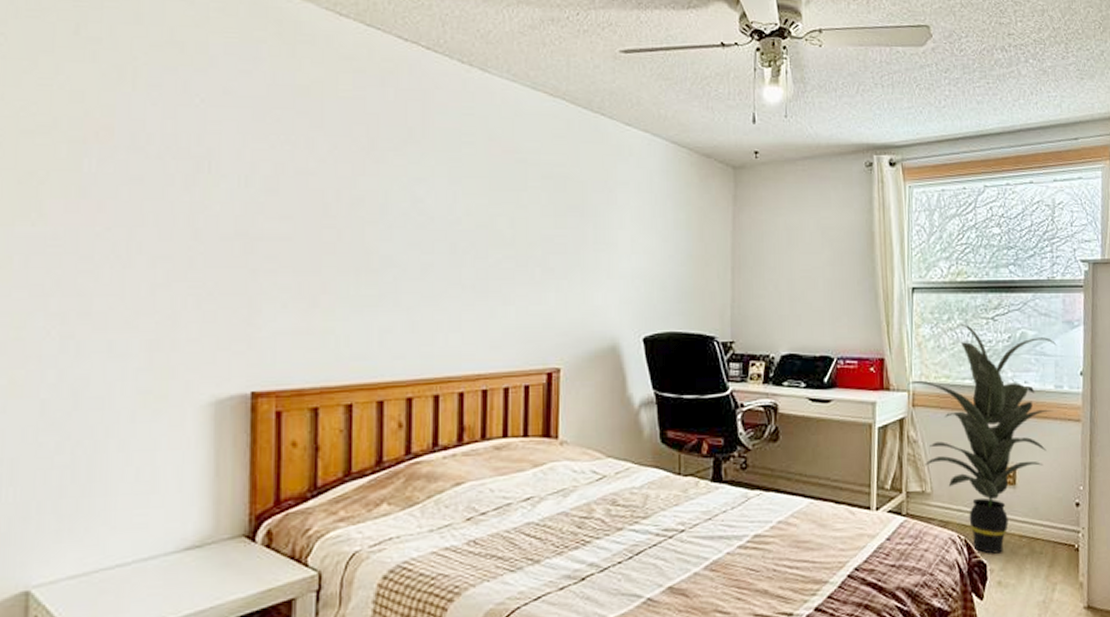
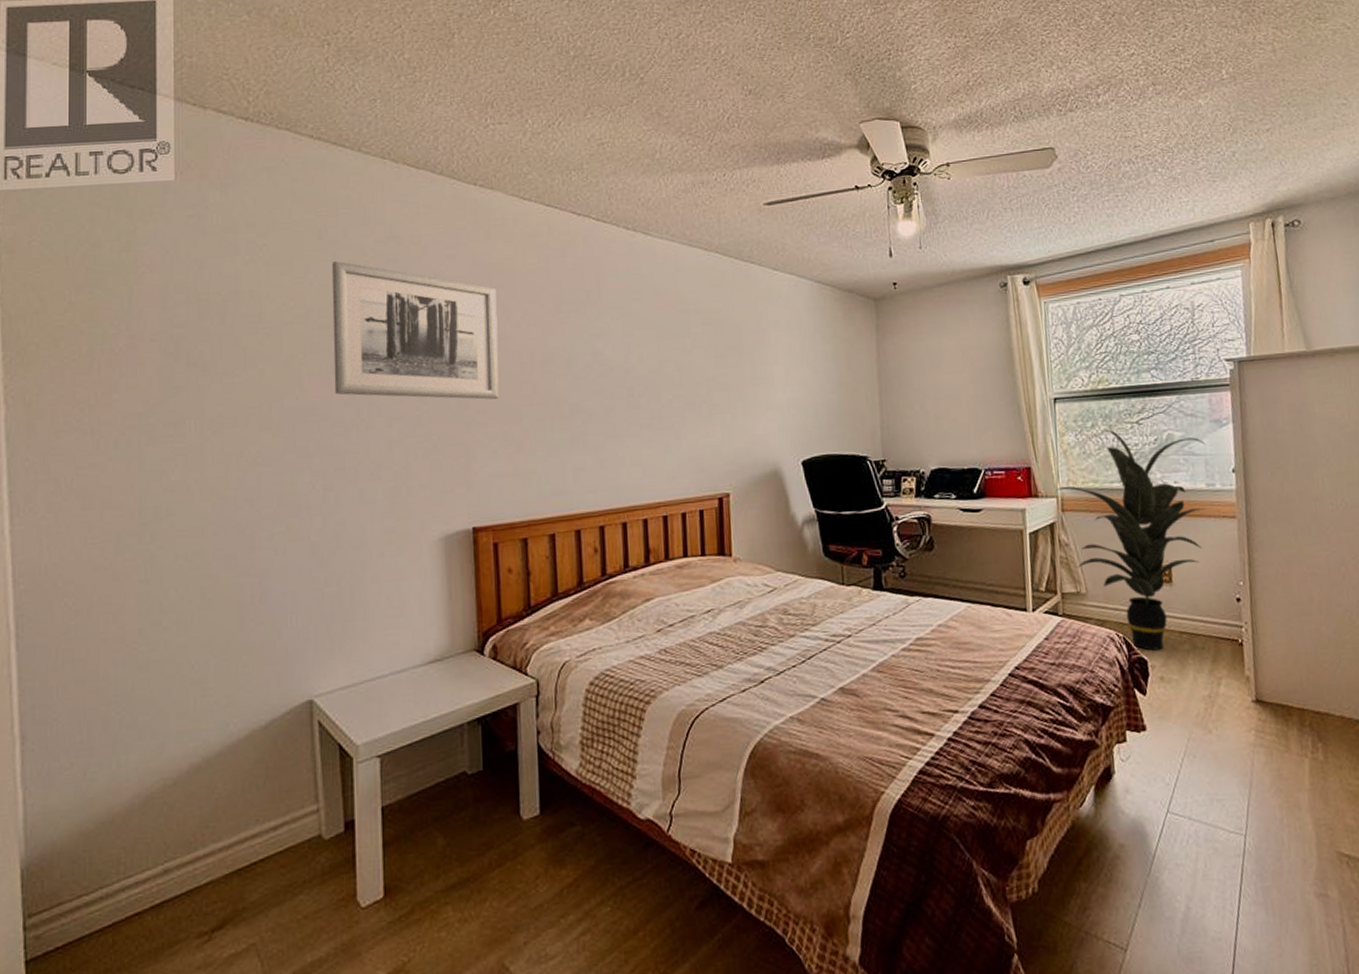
wall art: none [84,62,299,243] -> present [331,260,499,400]

